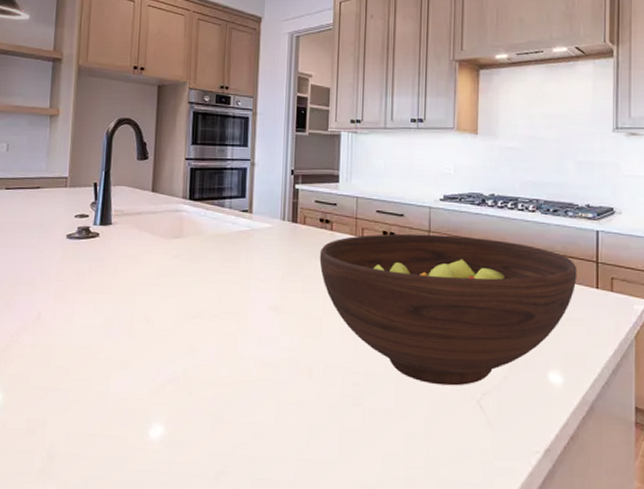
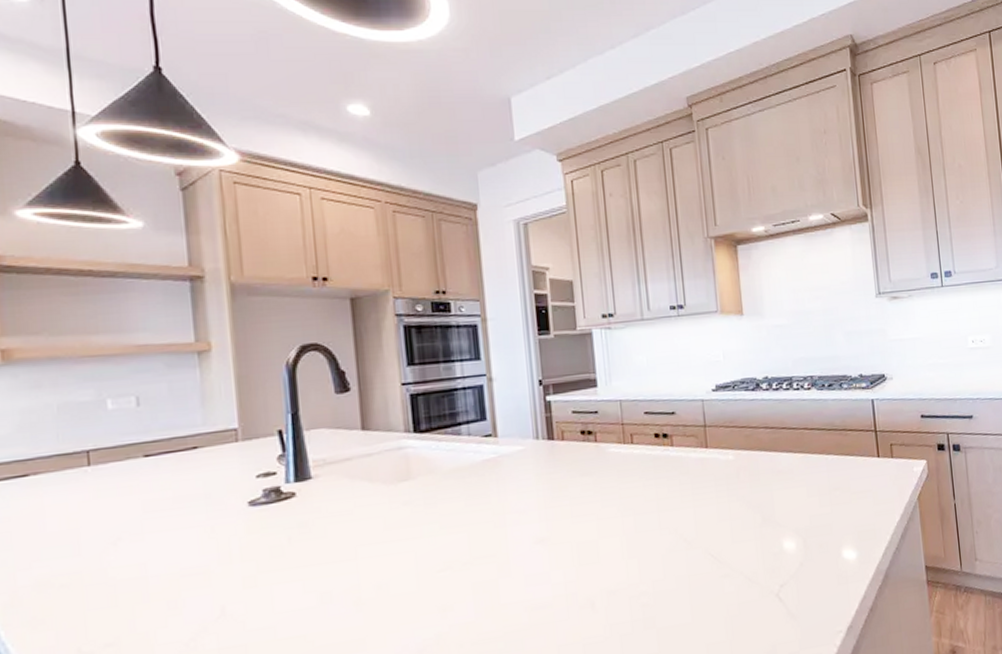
fruit bowl: present [319,233,577,386] -> none [585,424,859,588]

